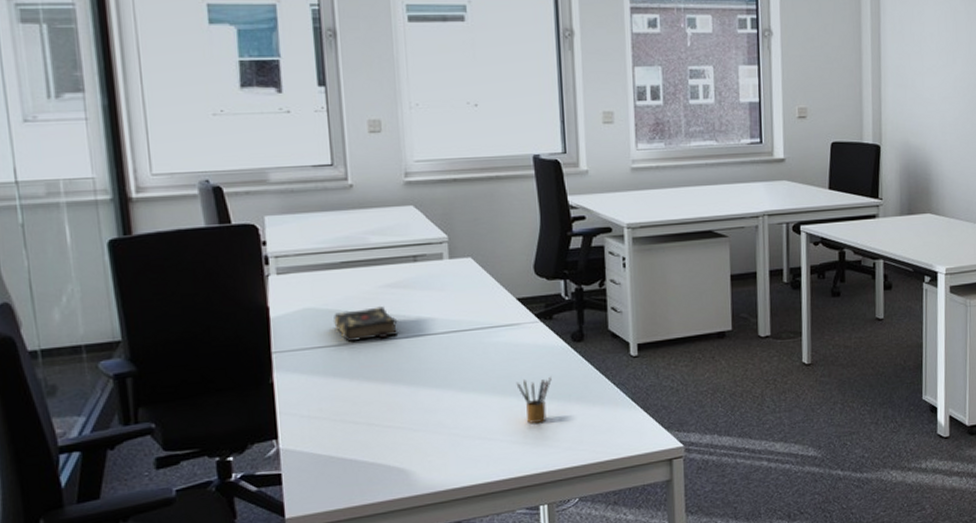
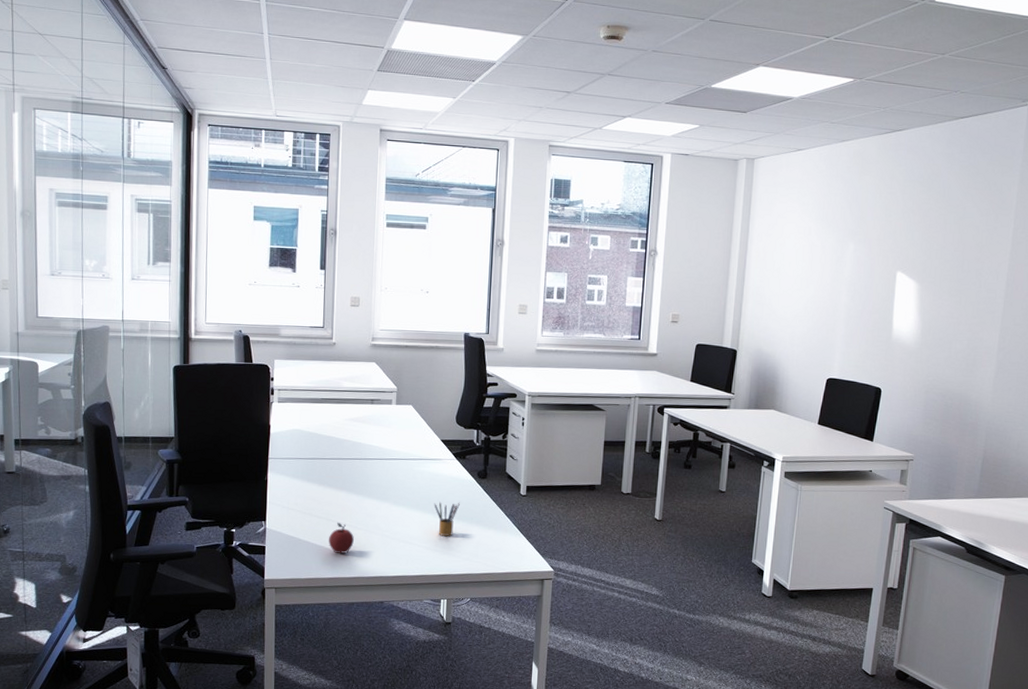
book: present [334,306,399,342] -> none [312,434,356,458]
apple: none [373,425,410,468] -> present [329,522,354,553]

